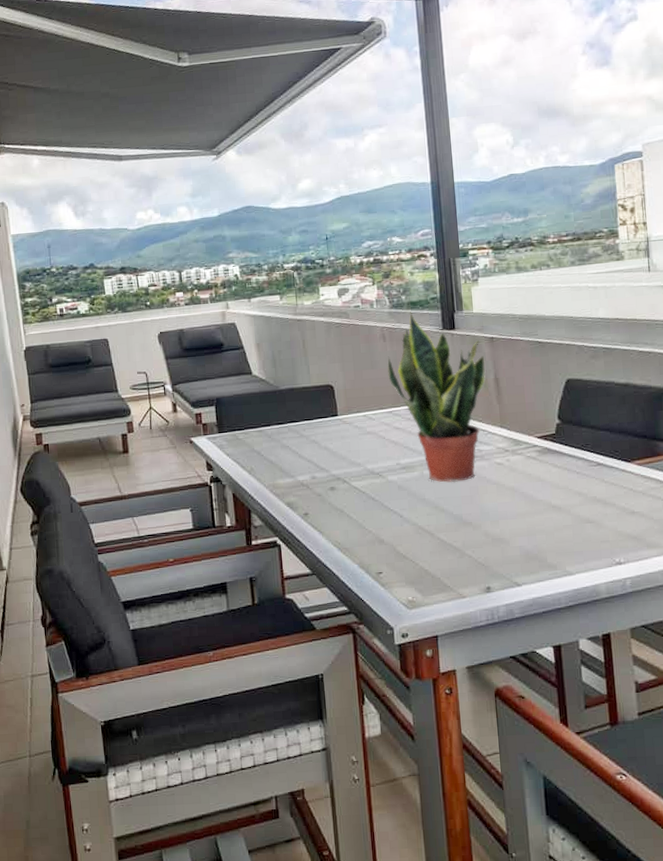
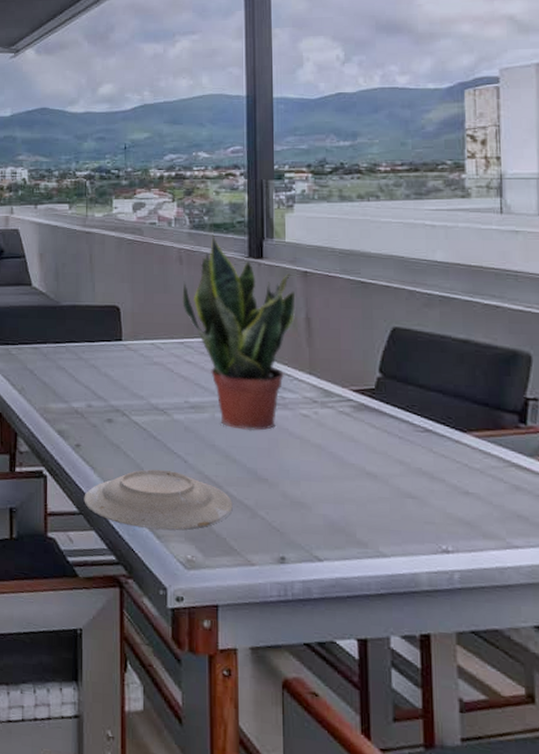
plate: none [315,526,444,579] -> present [84,469,233,530]

